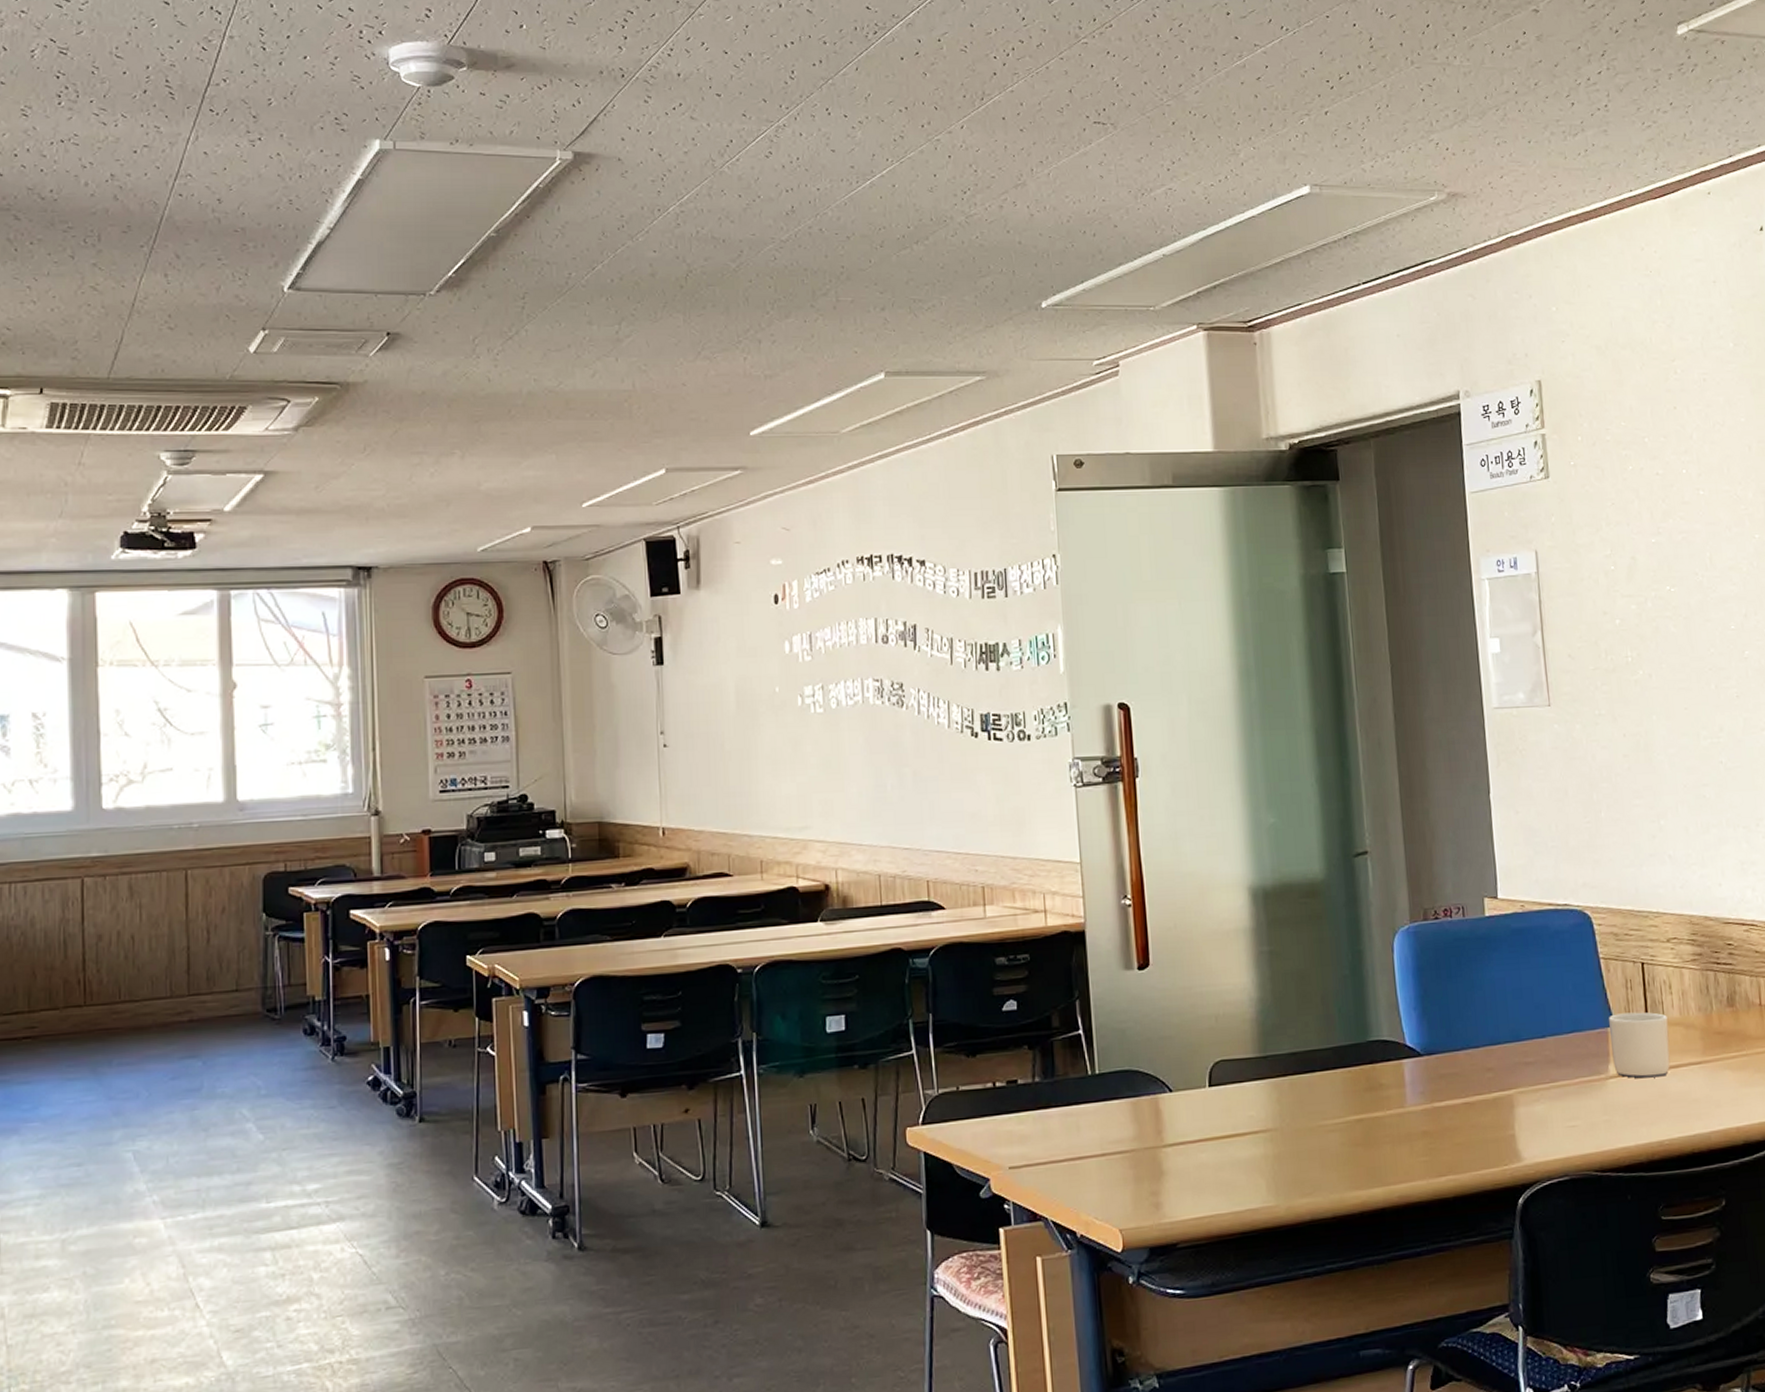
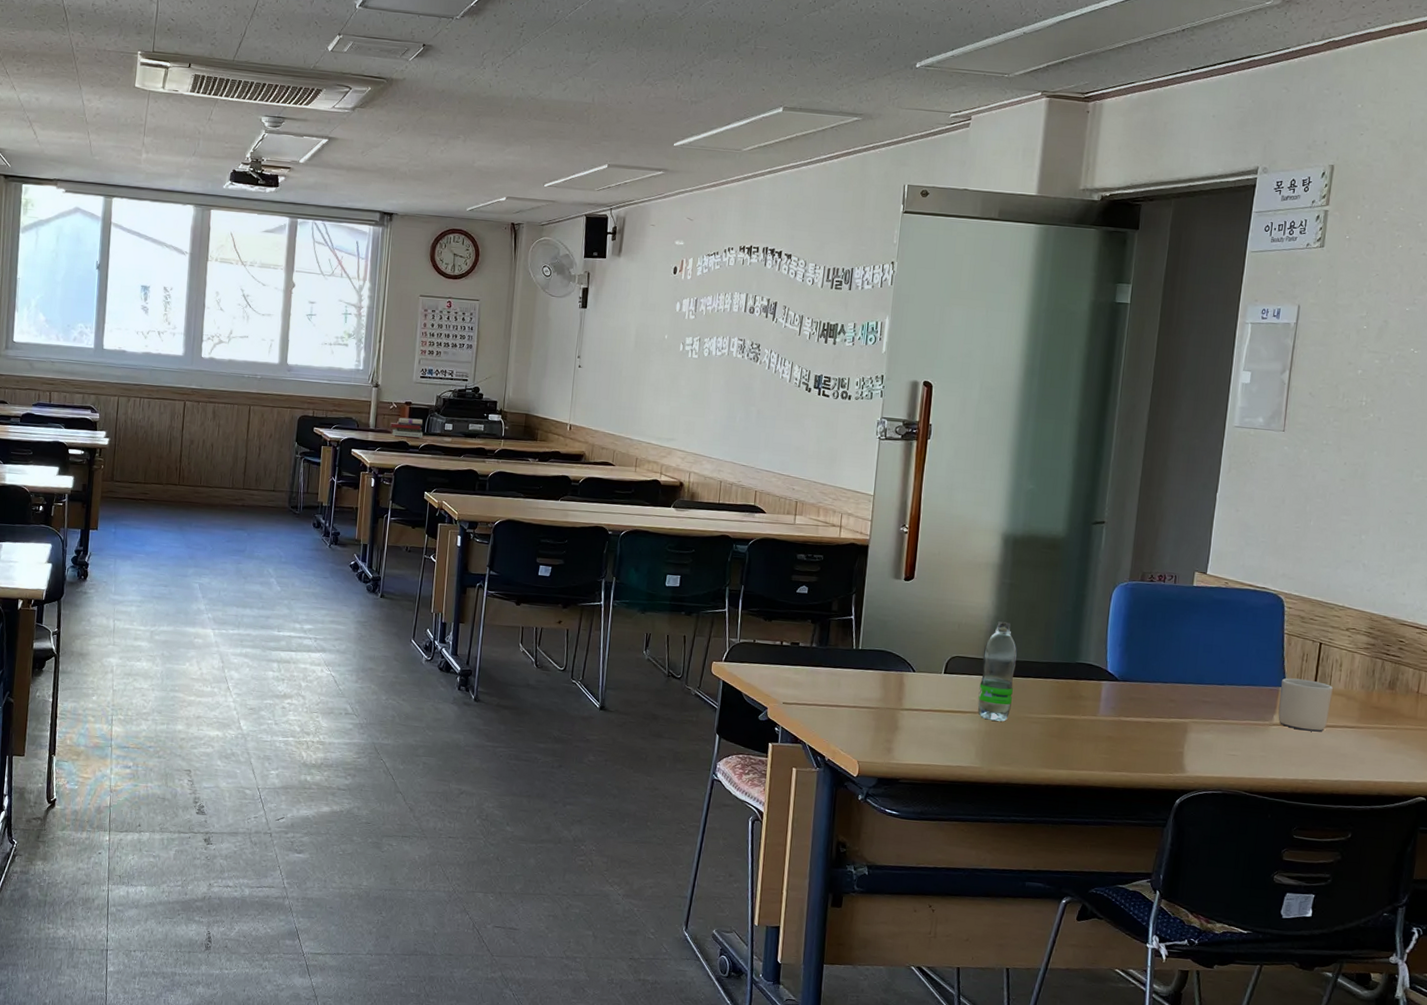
books: none [404,851,454,884] -> present [390,417,424,440]
bottle: none [1252,1003,1300,1139] -> present [977,621,1018,722]

